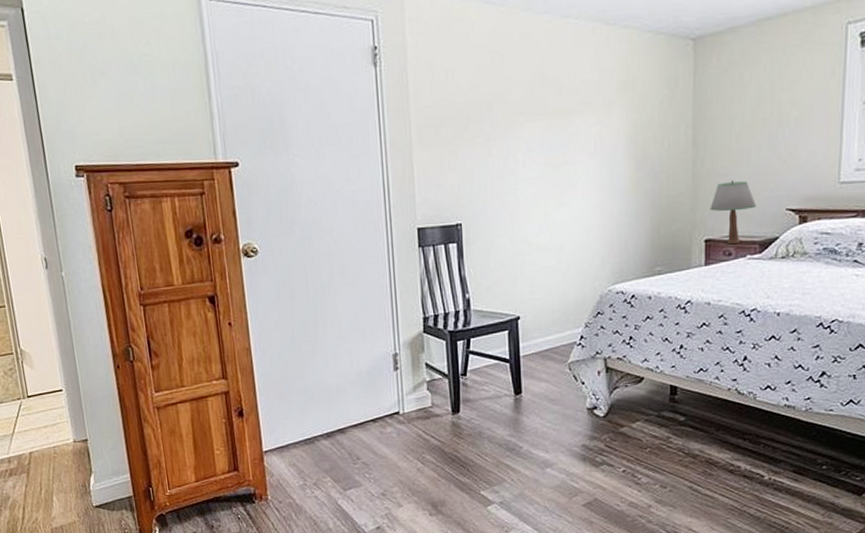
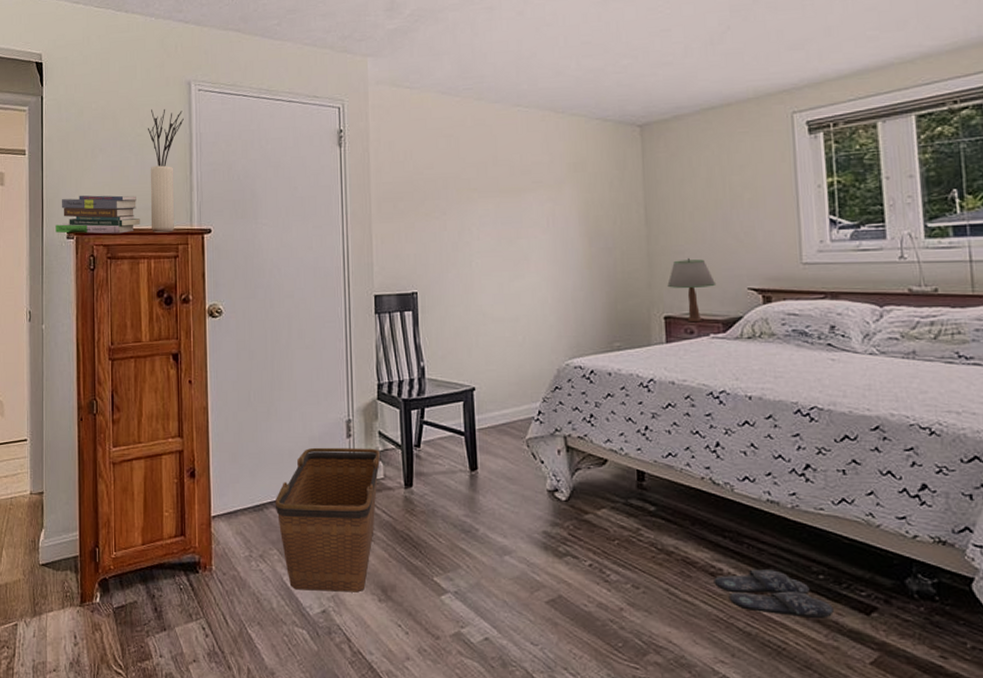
books: none [61,126,158,171] -> present [55,195,140,234]
vase: none [153,22,198,168] -> present [147,108,184,233]
bicycle basket: none [325,379,428,511] -> present [274,447,380,593]
slippers: none [732,464,832,501] -> present [713,569,834,618]

